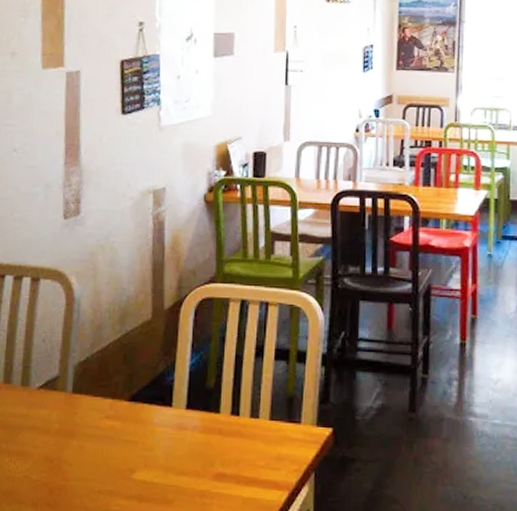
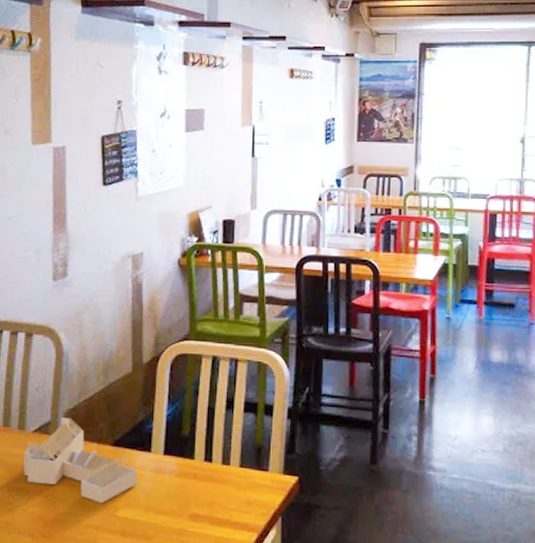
house frame: none [26,371,157,465] -> present [23,418,138,503]

